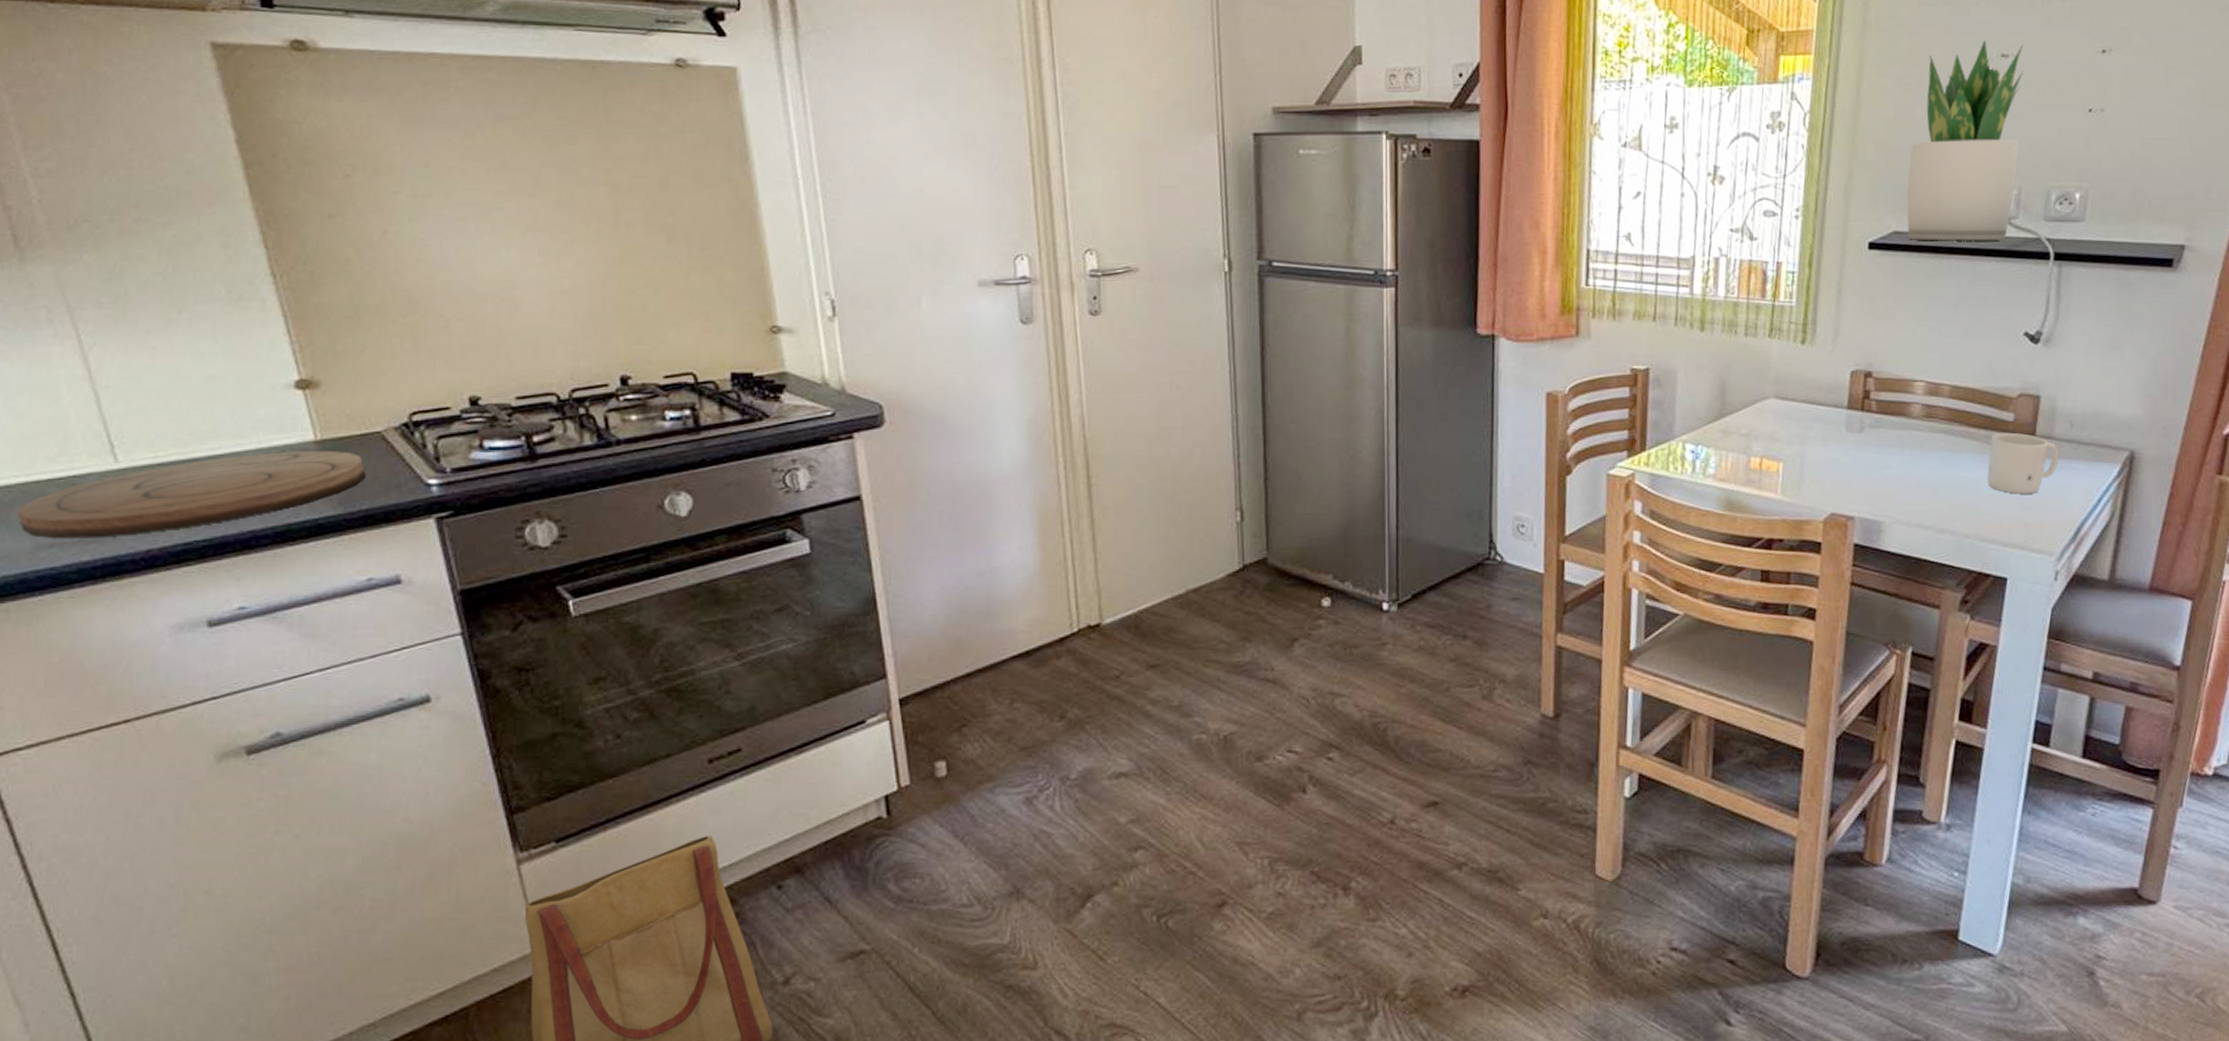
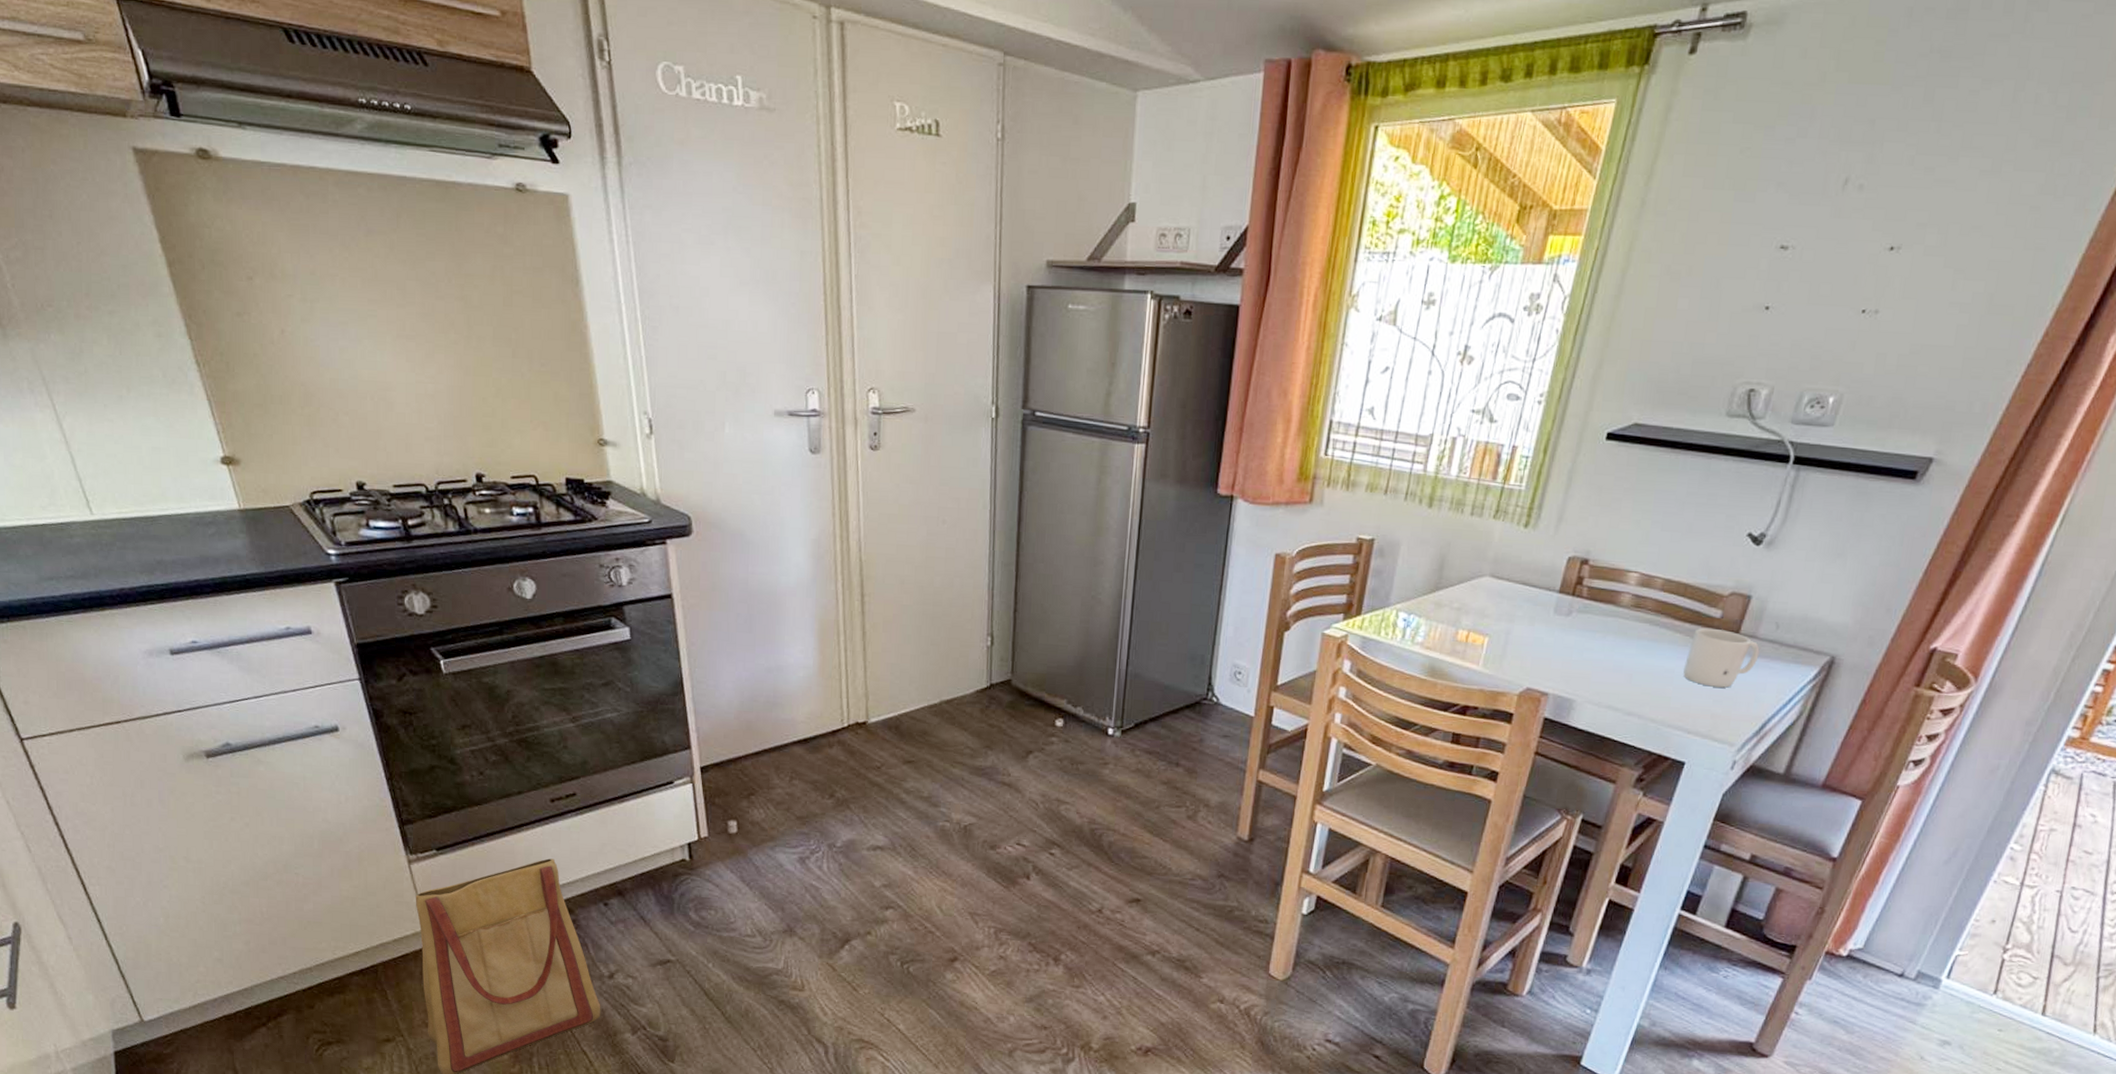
cutting board: present [16,450,366,539] -> none [23,516,280,576]
planter: present [1907,40,2024,241] -> none [1648,230,1807,440]

